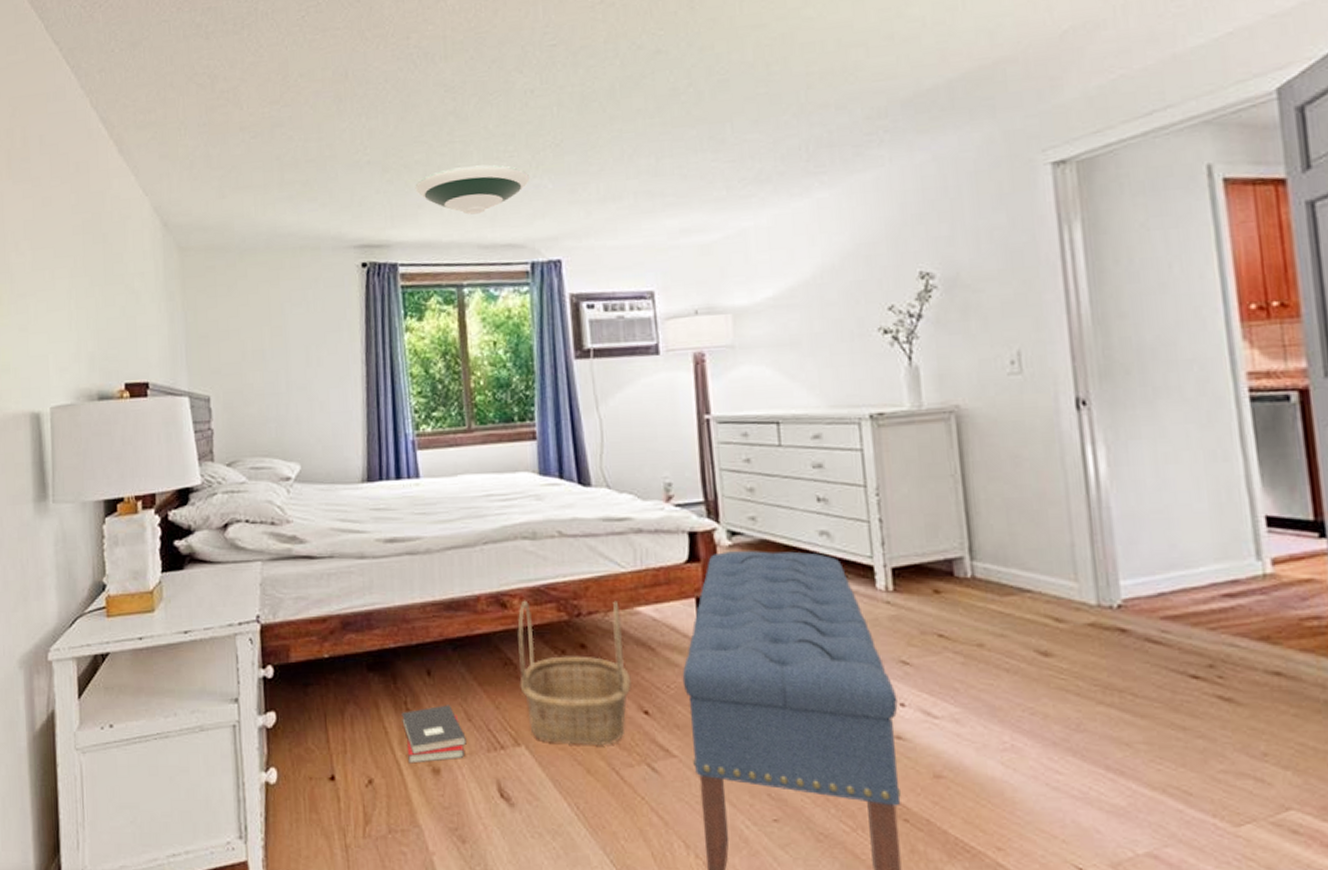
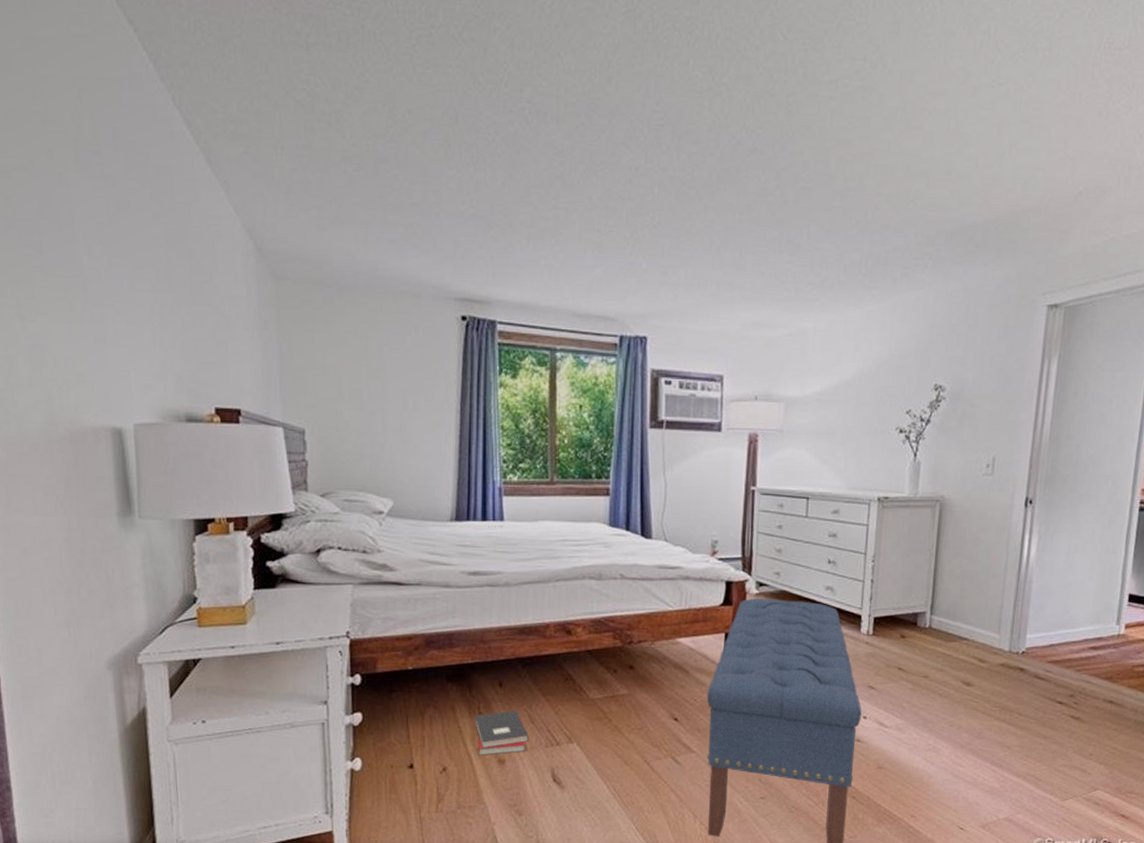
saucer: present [415,165,530,215] -> none [518,234,627,283]
basket: present [517,600,633,746] -> none [577,629,668,744]

